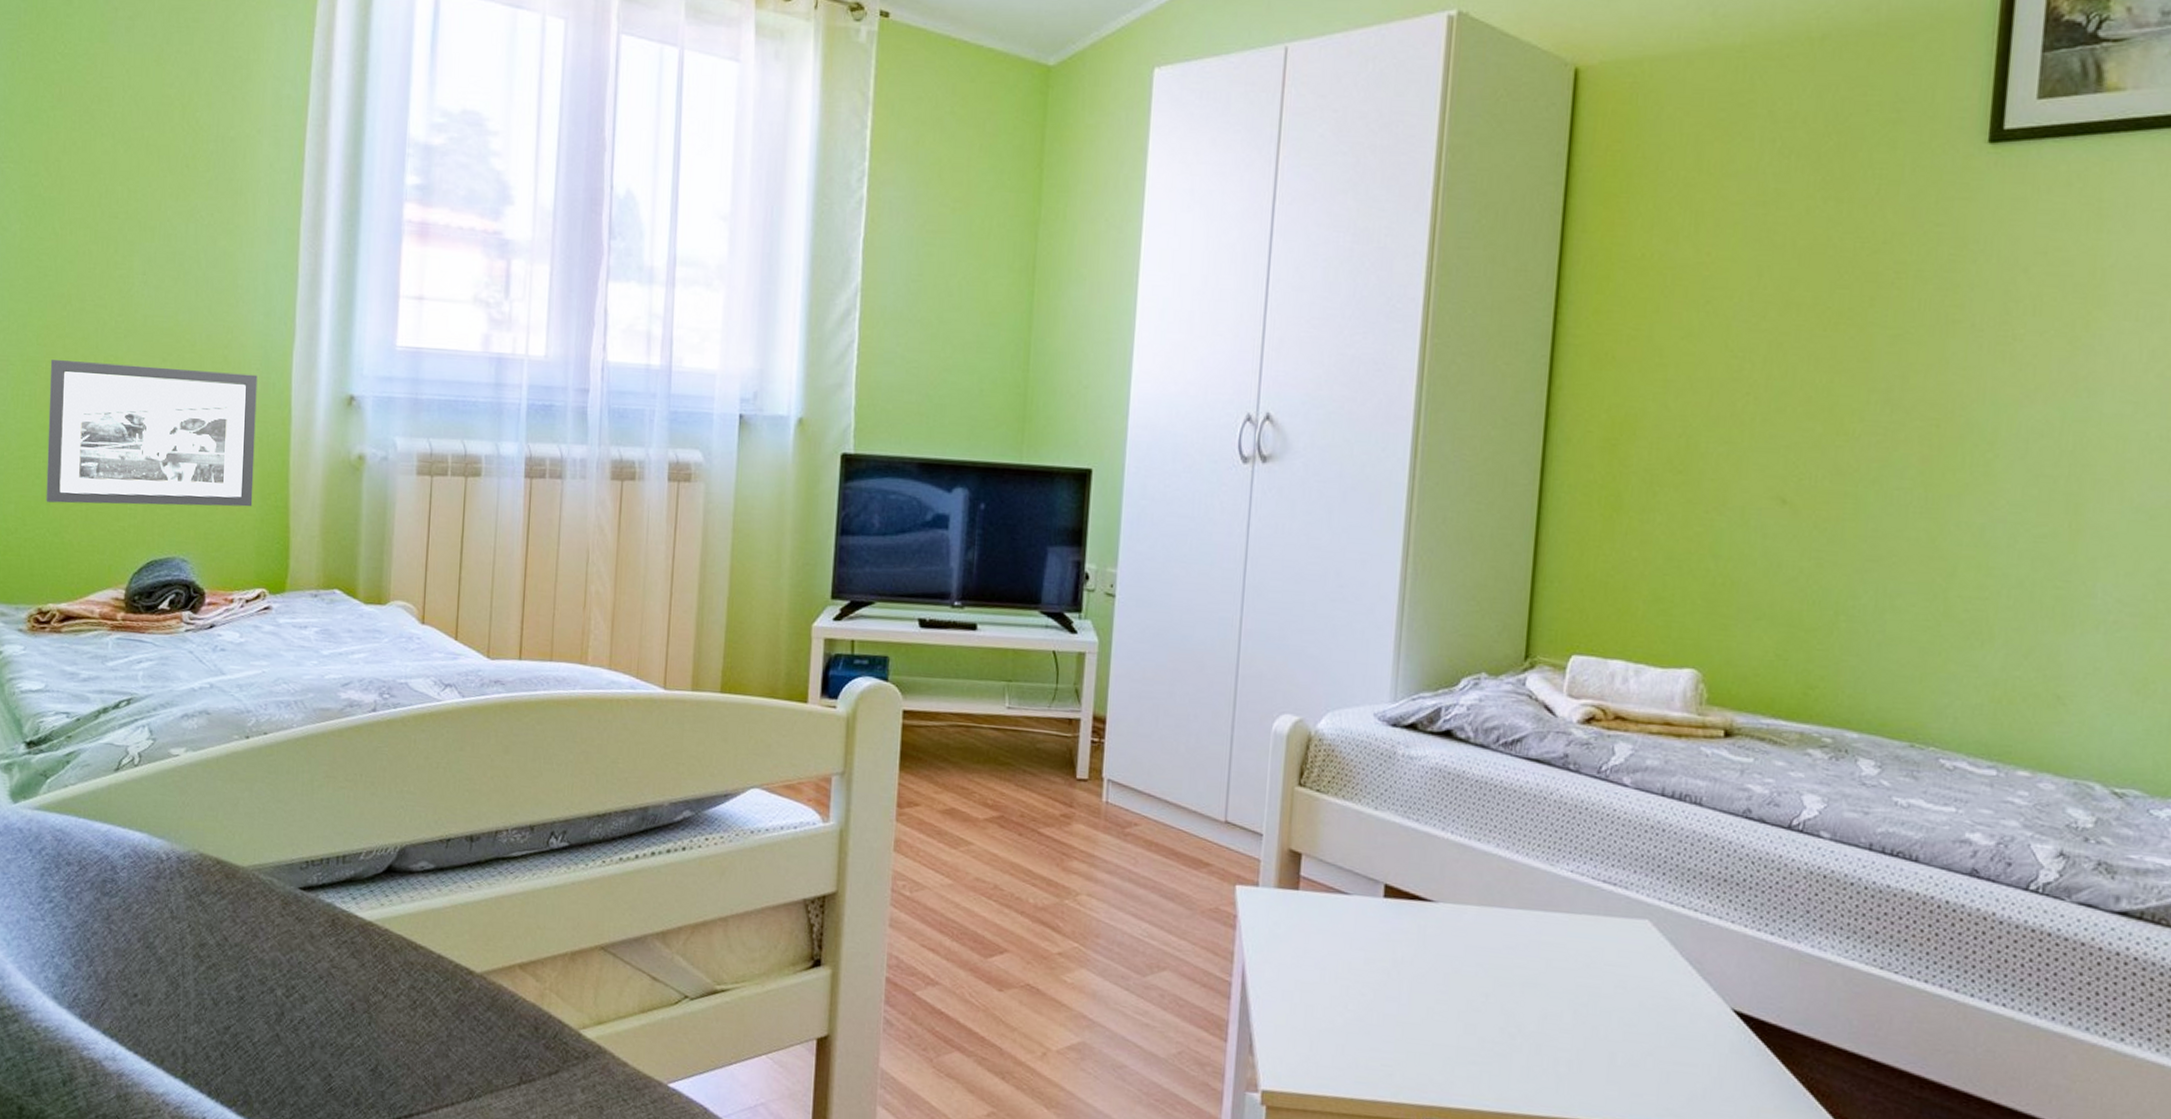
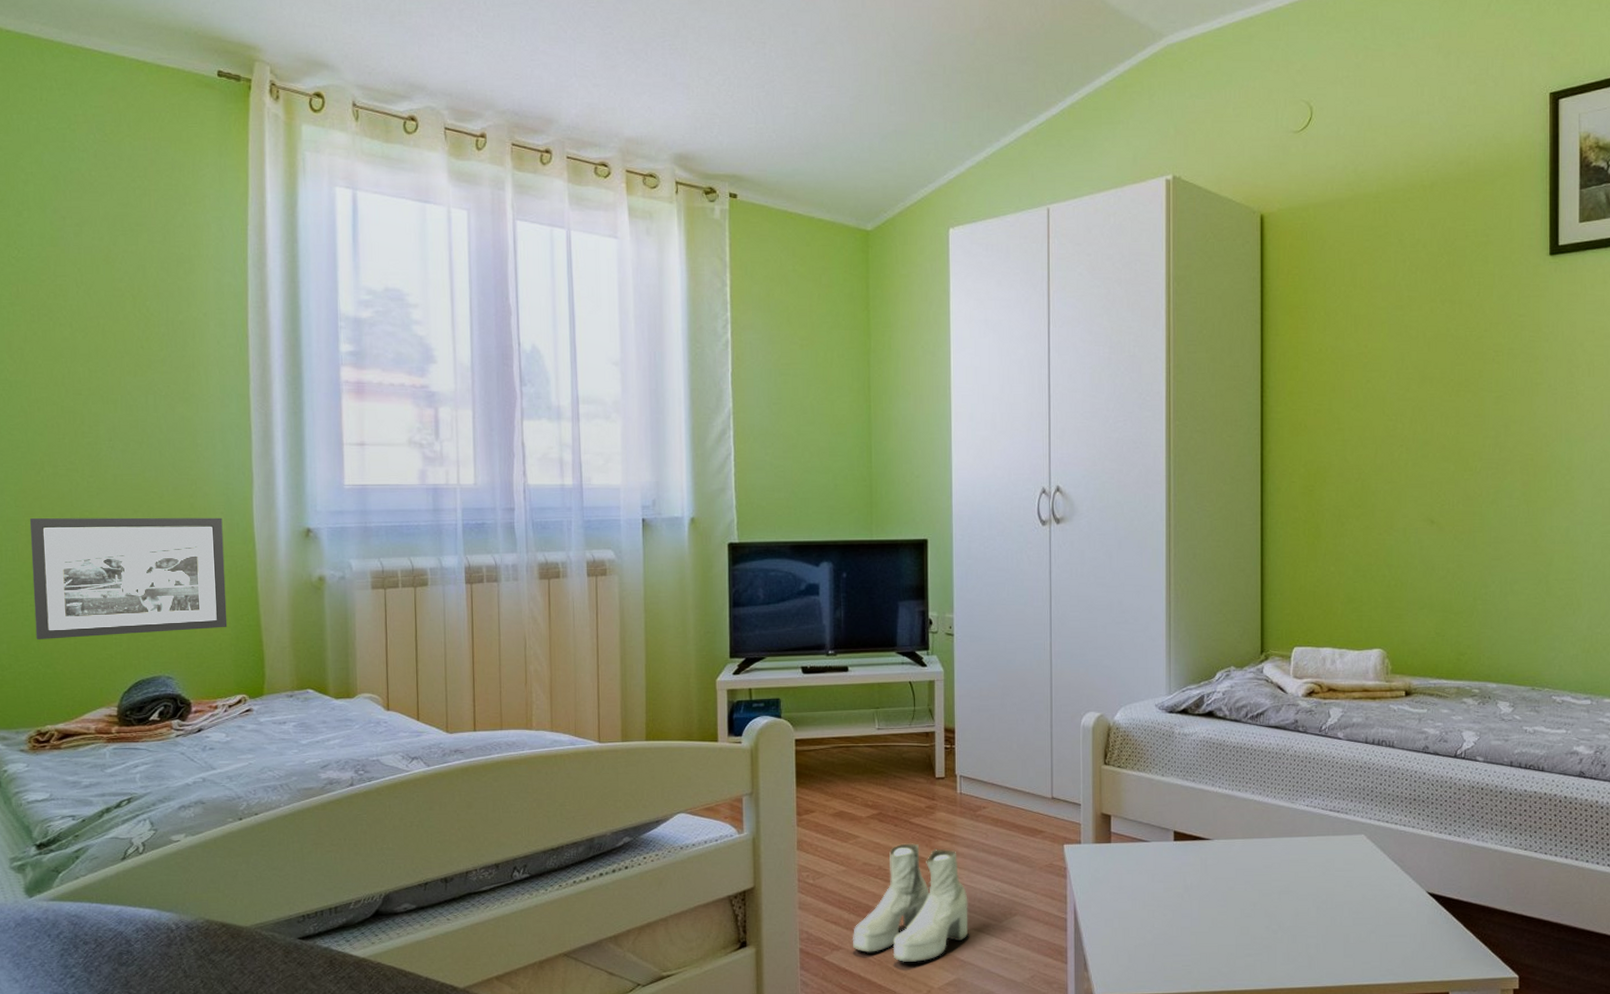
boots: none [952,859,1105,1015] -> present [852,843,969,963]

